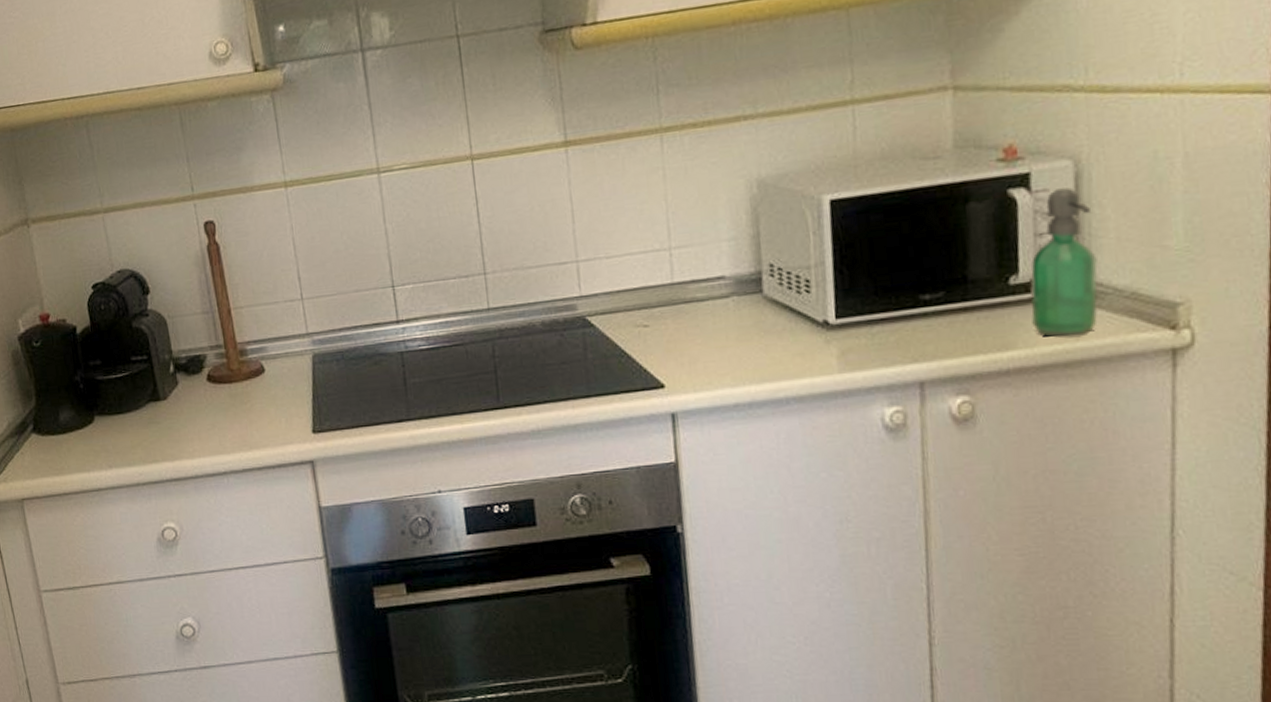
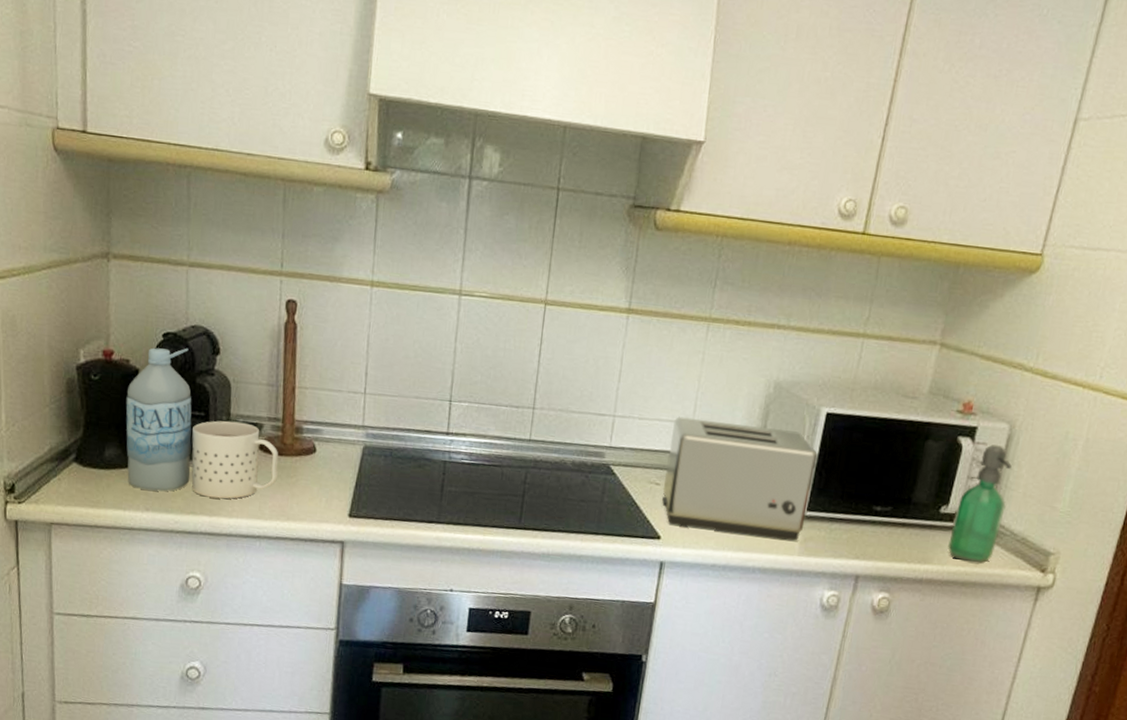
water bottle: none [68,294,146,447] -> present [126,348,192,492]
mug: none [138,357,232,442] -> present [191,420,279,499]
toaster: none [648,230,837,369] -> present [662,416,818,541]

